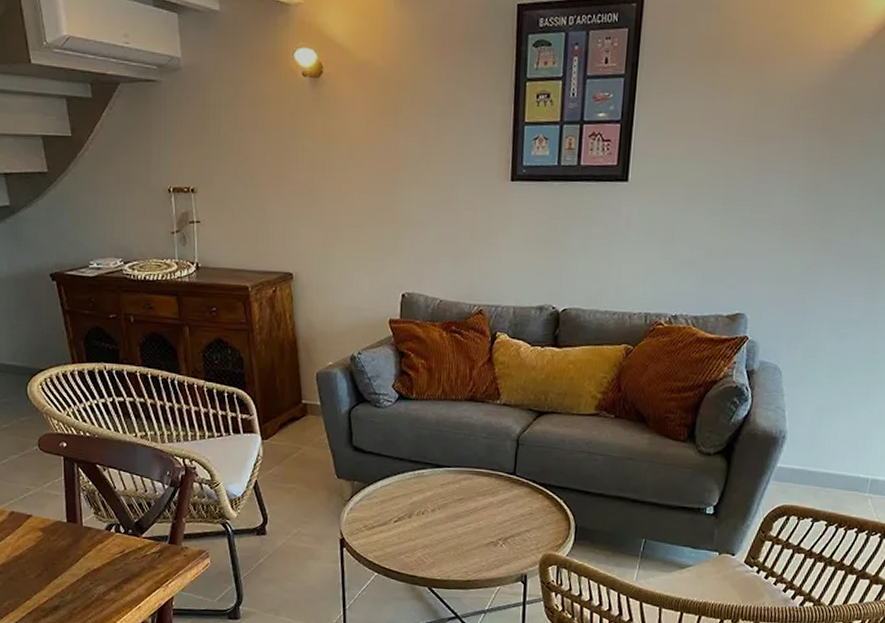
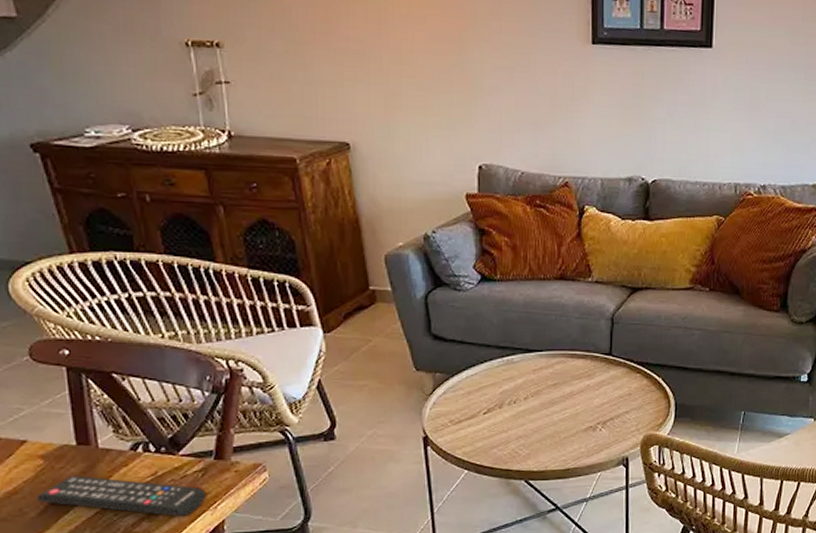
remote control: none [35,547,161,591] -> present [36,475,206,517]

